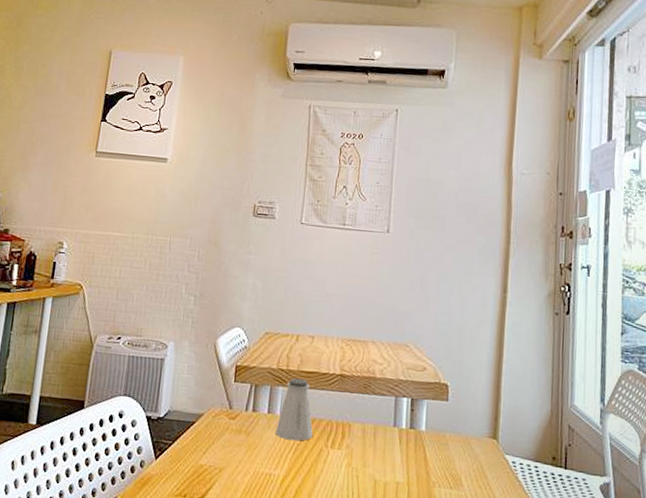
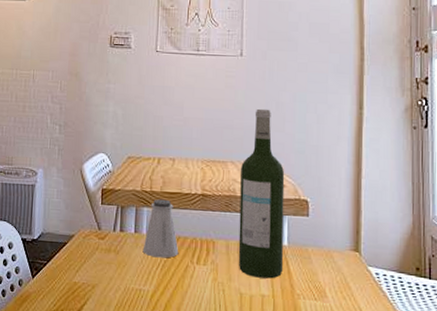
wine bottle: none [374,287,426,465] -> present [238,108,285,279]

